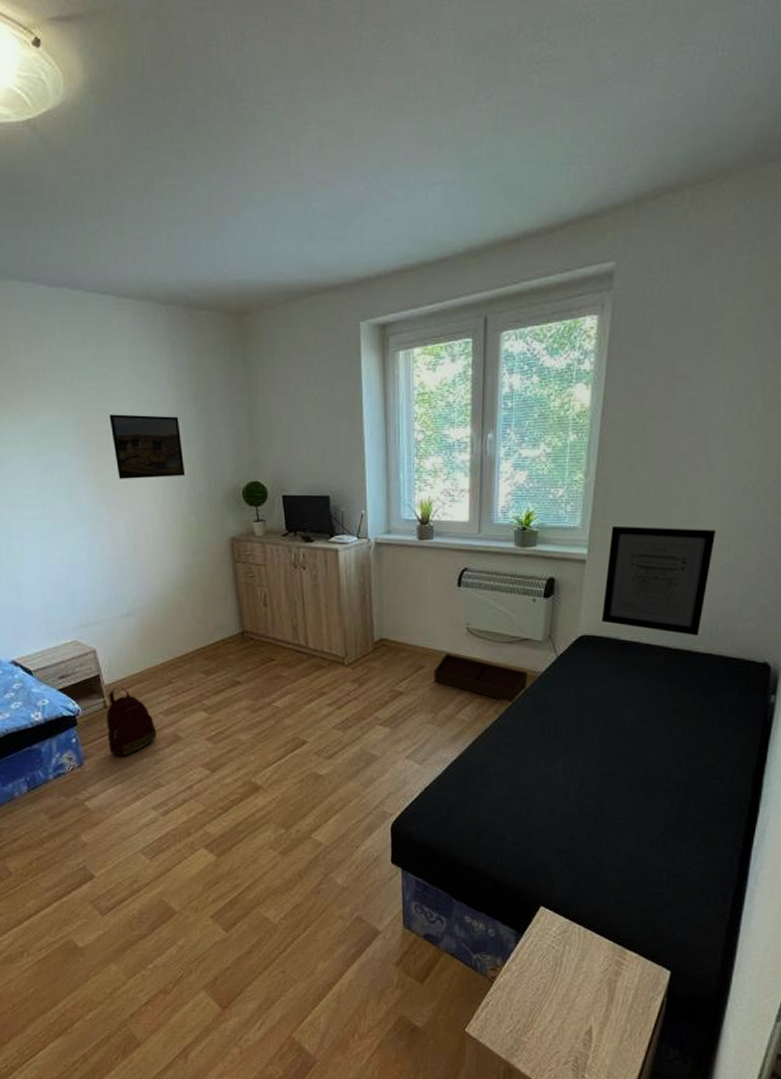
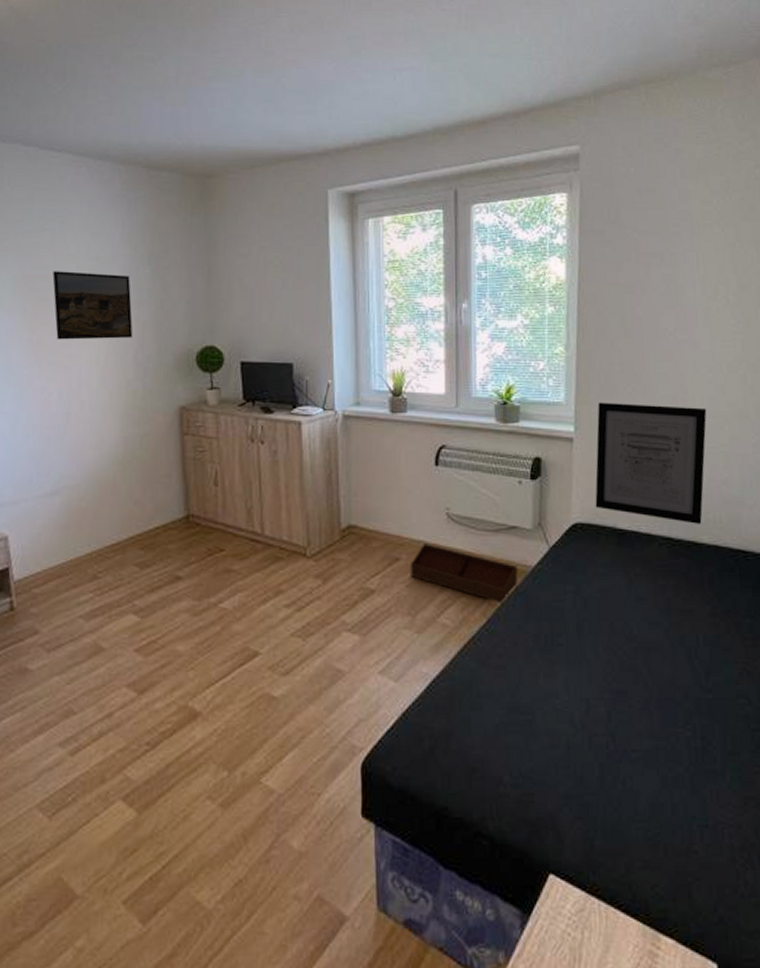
backpack: present [107,687,157,756] -> none [10,584,73,673]

